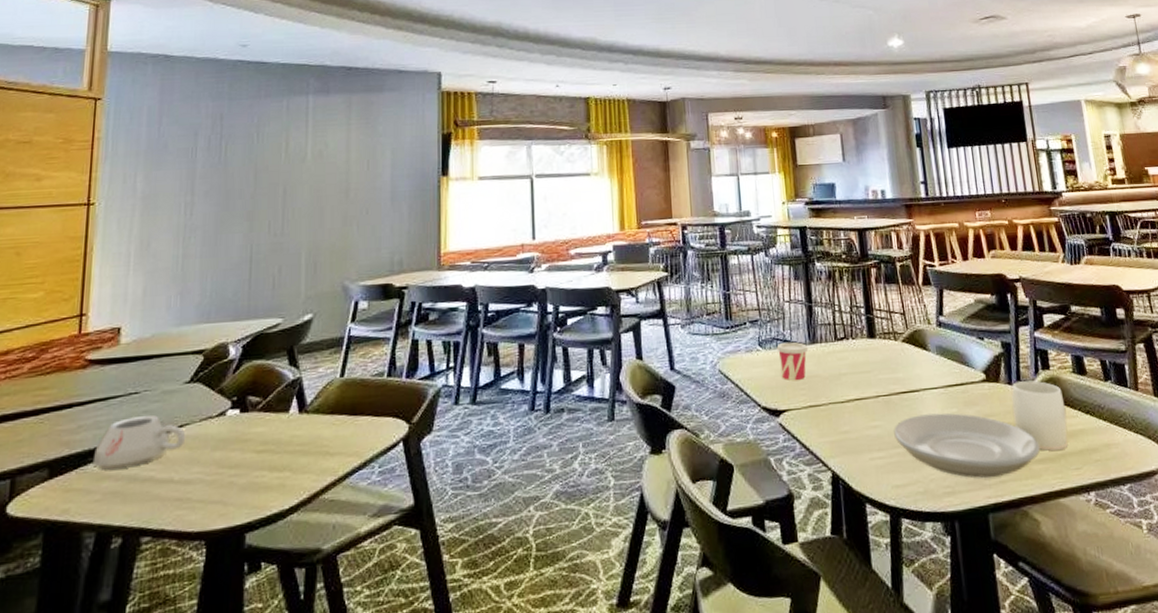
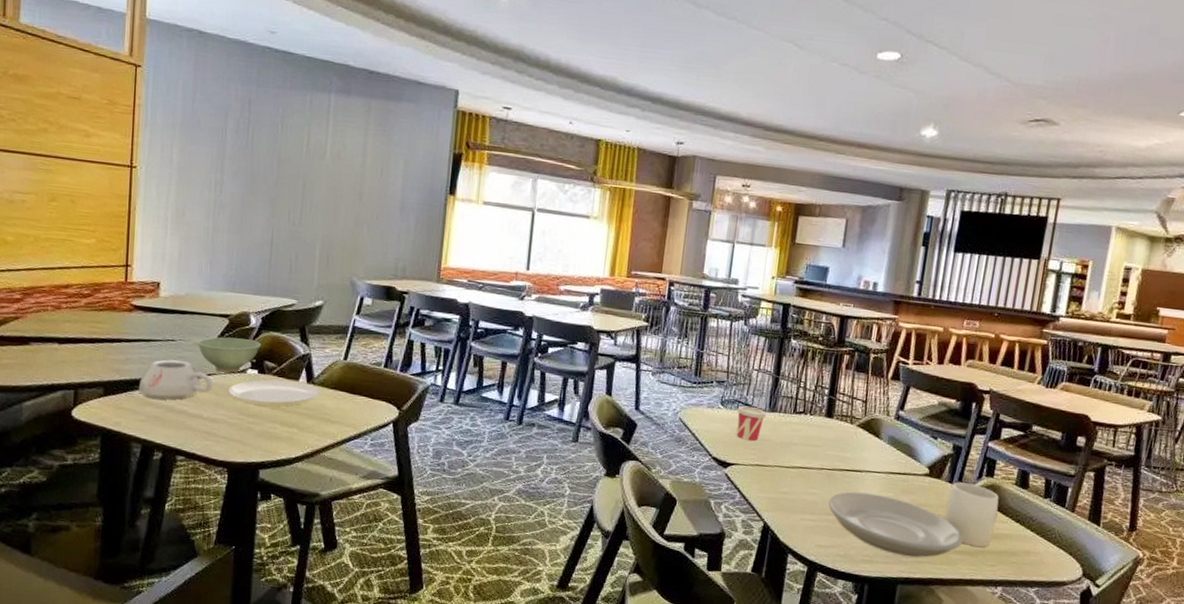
bowl: none [165,374,242,420] -> present [197,337,261,373]
plate: none [204,413,316,453] -> present [228,379,321,407]

